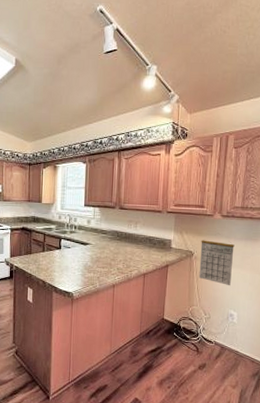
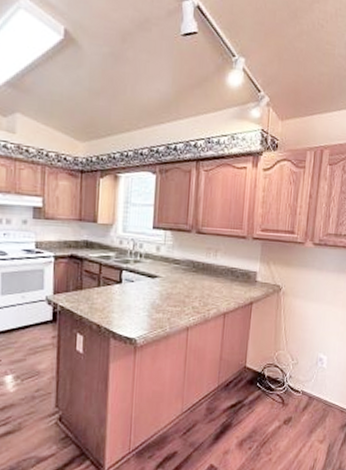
calendar: present [199,240,235,286] -> none [286,272,326,326]

